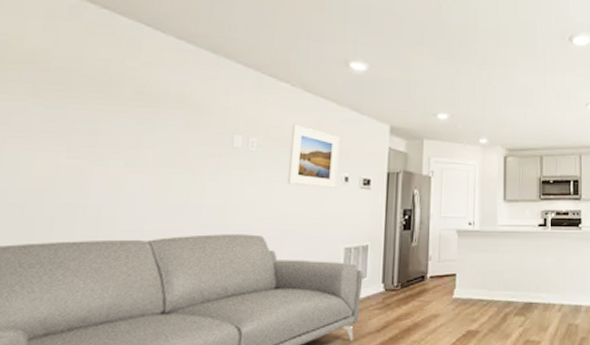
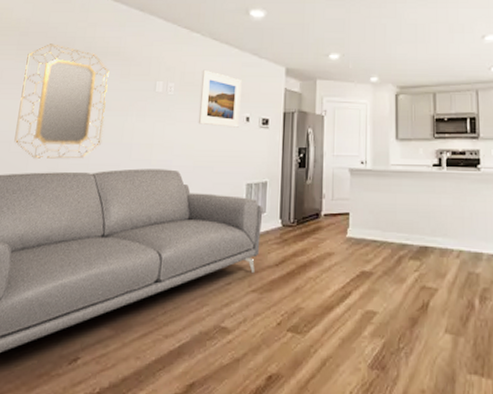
home mirror: none [30,84,171,225] -> present [14,44,110,159]

